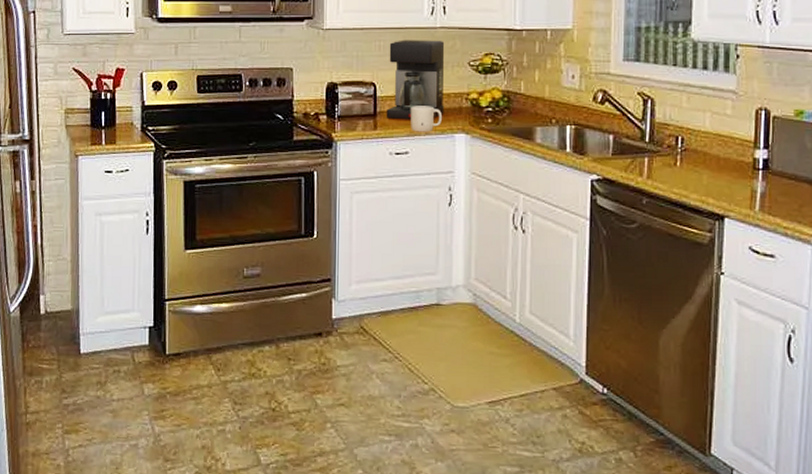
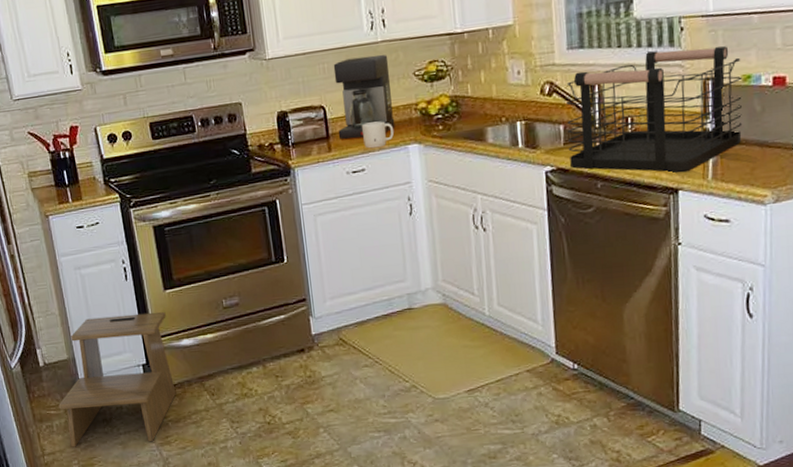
step stool: none [52,269,182,414] -> present [58,311,176,447]
dish rack: none [616,74,795,199] -> present [566,46,743,173]

